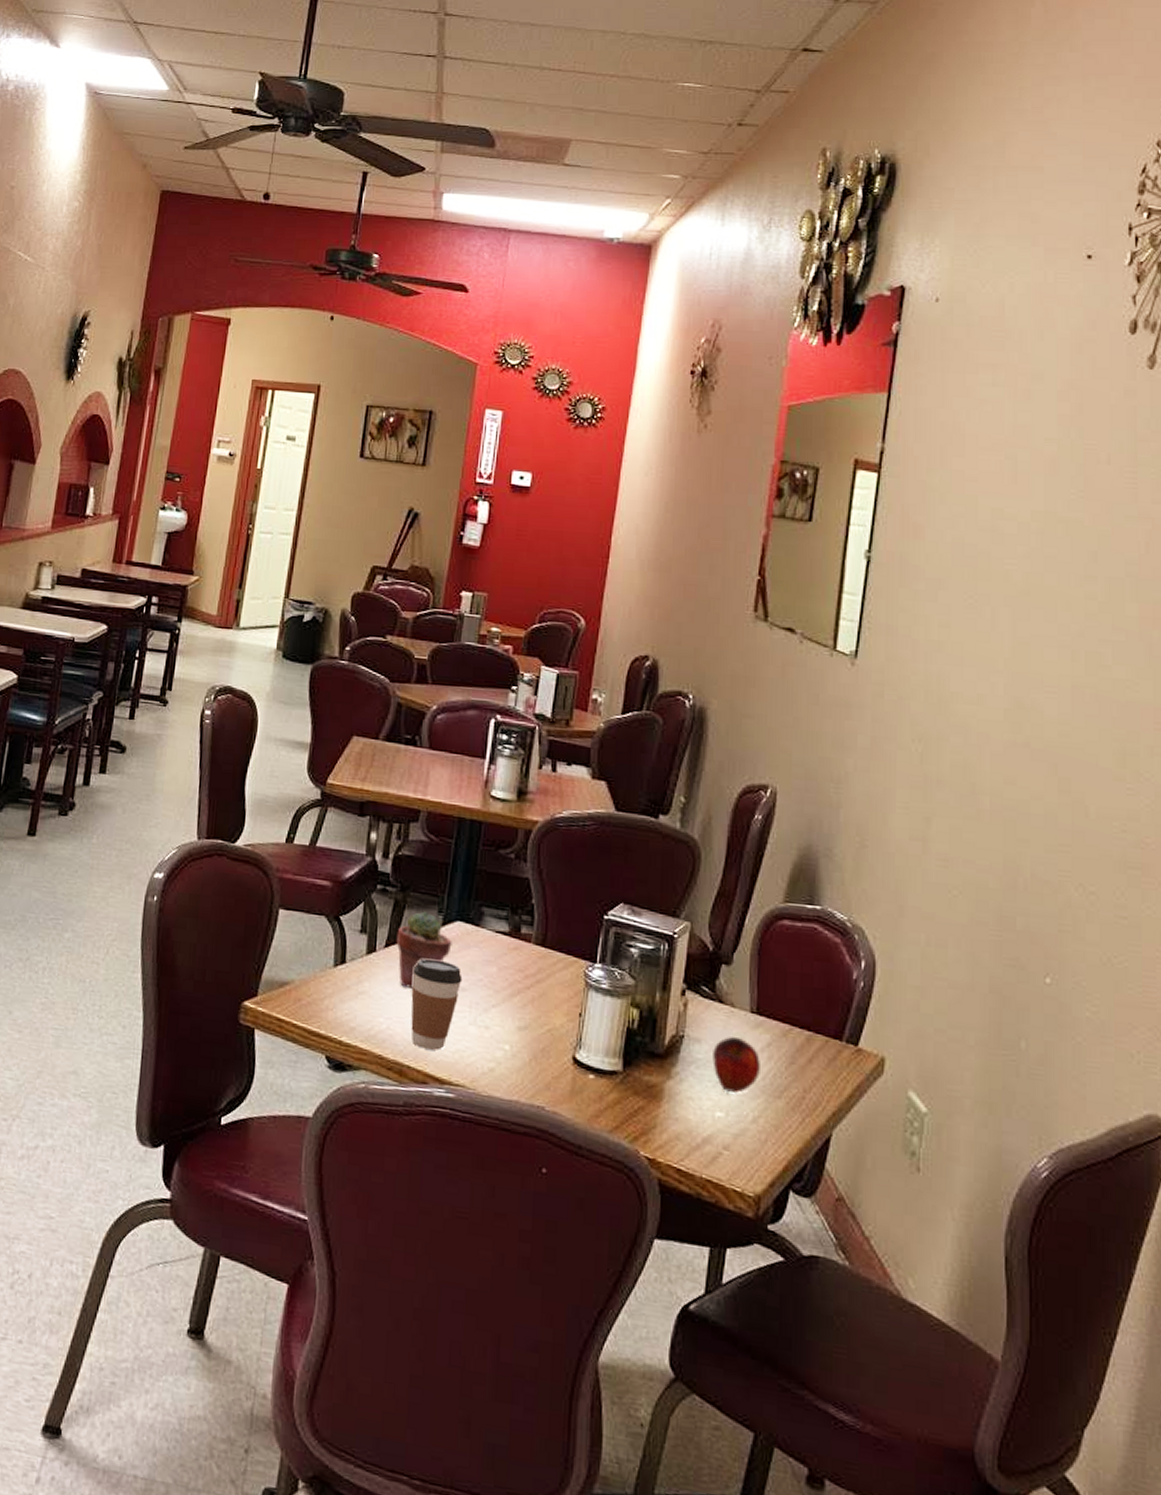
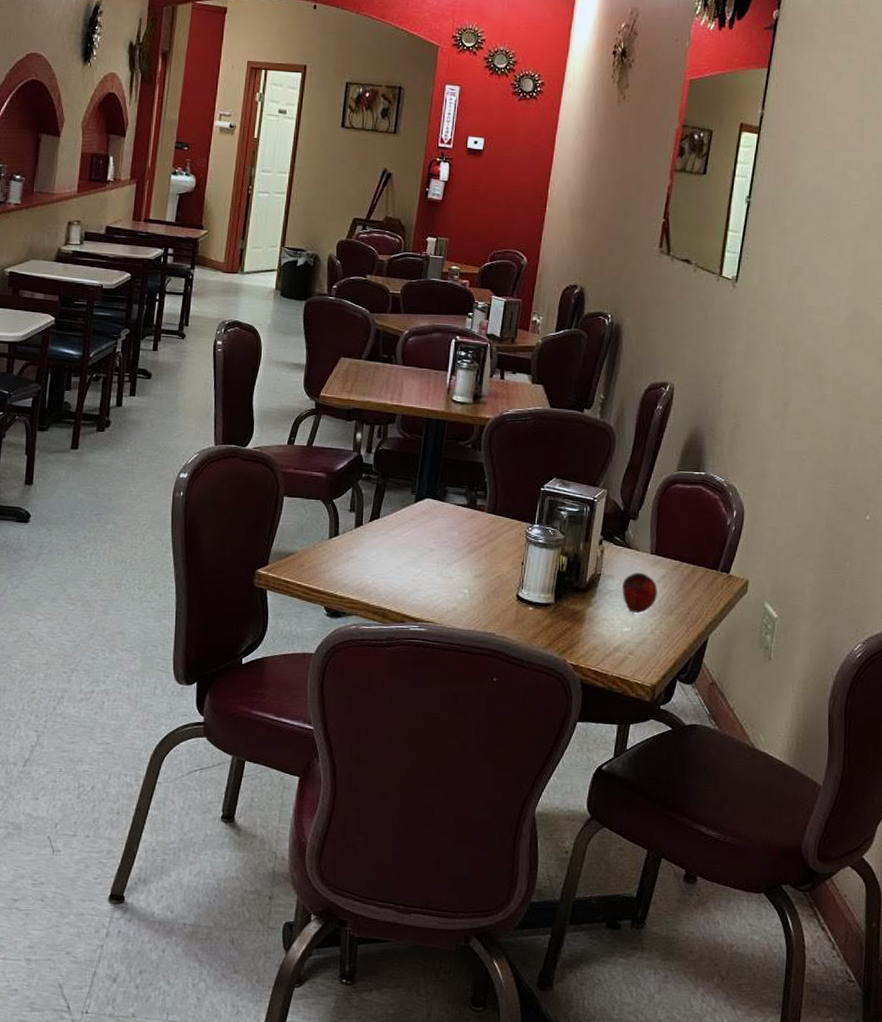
potted succulent: present [396,911,452,988] -> none [378,492,423,552]
coffee cup: present [411,958,463,1051] -> none [391,528,431,597]

